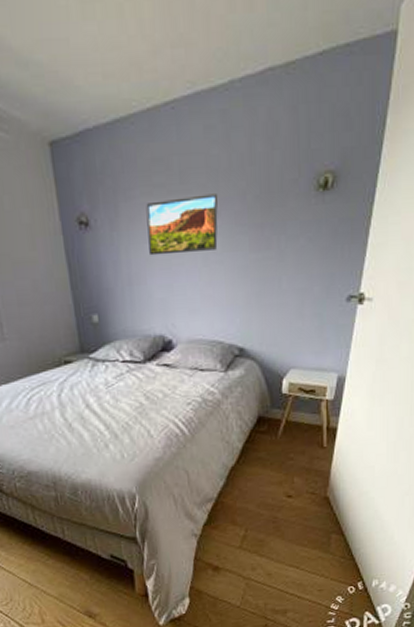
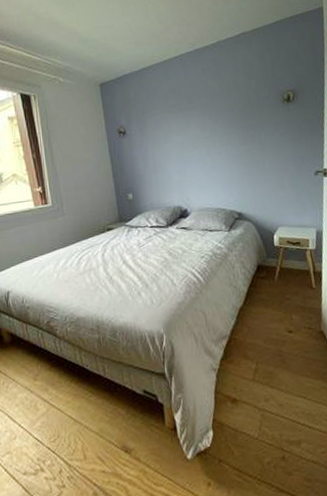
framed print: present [146,194,218,256] -> none [165,109,217,151]

